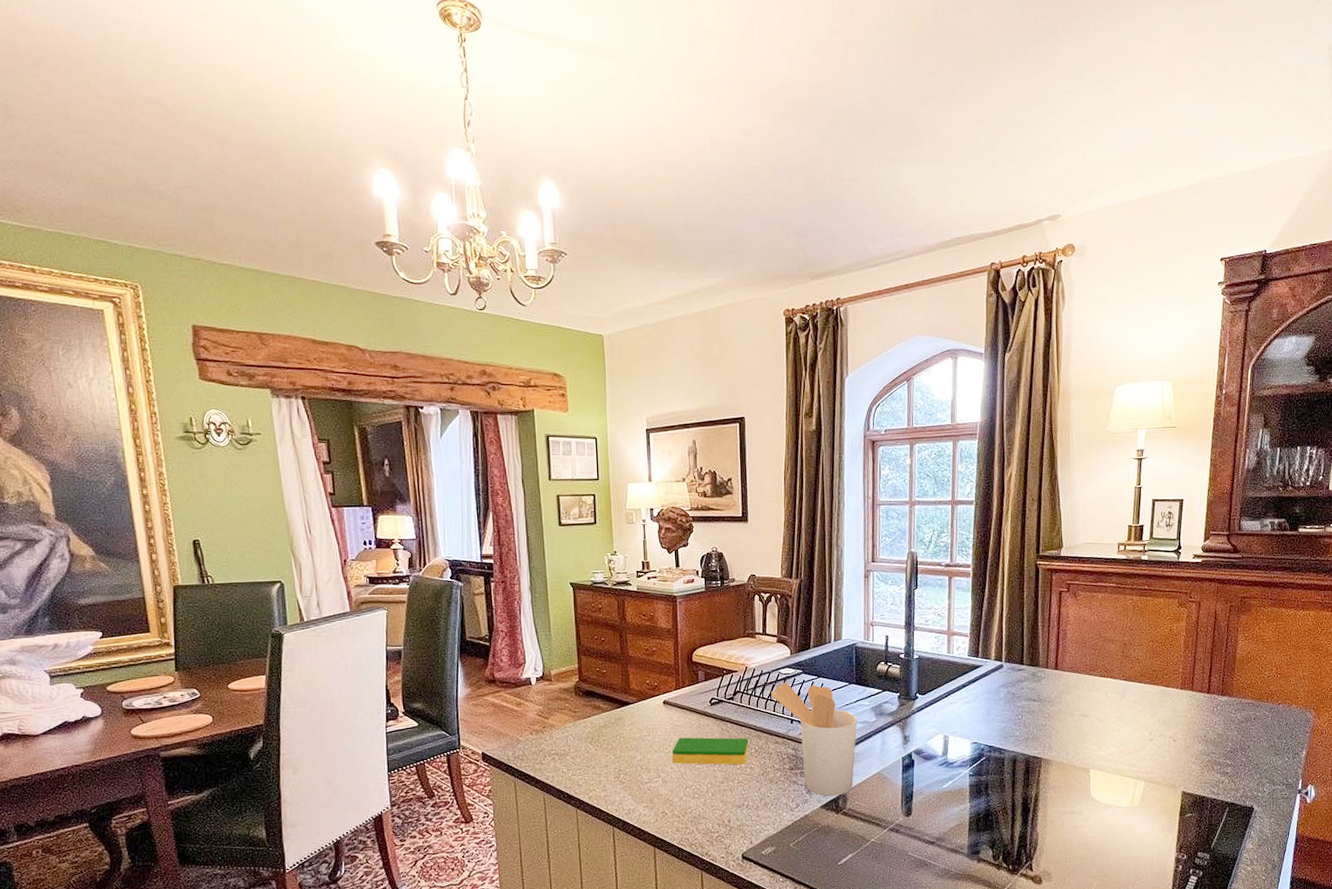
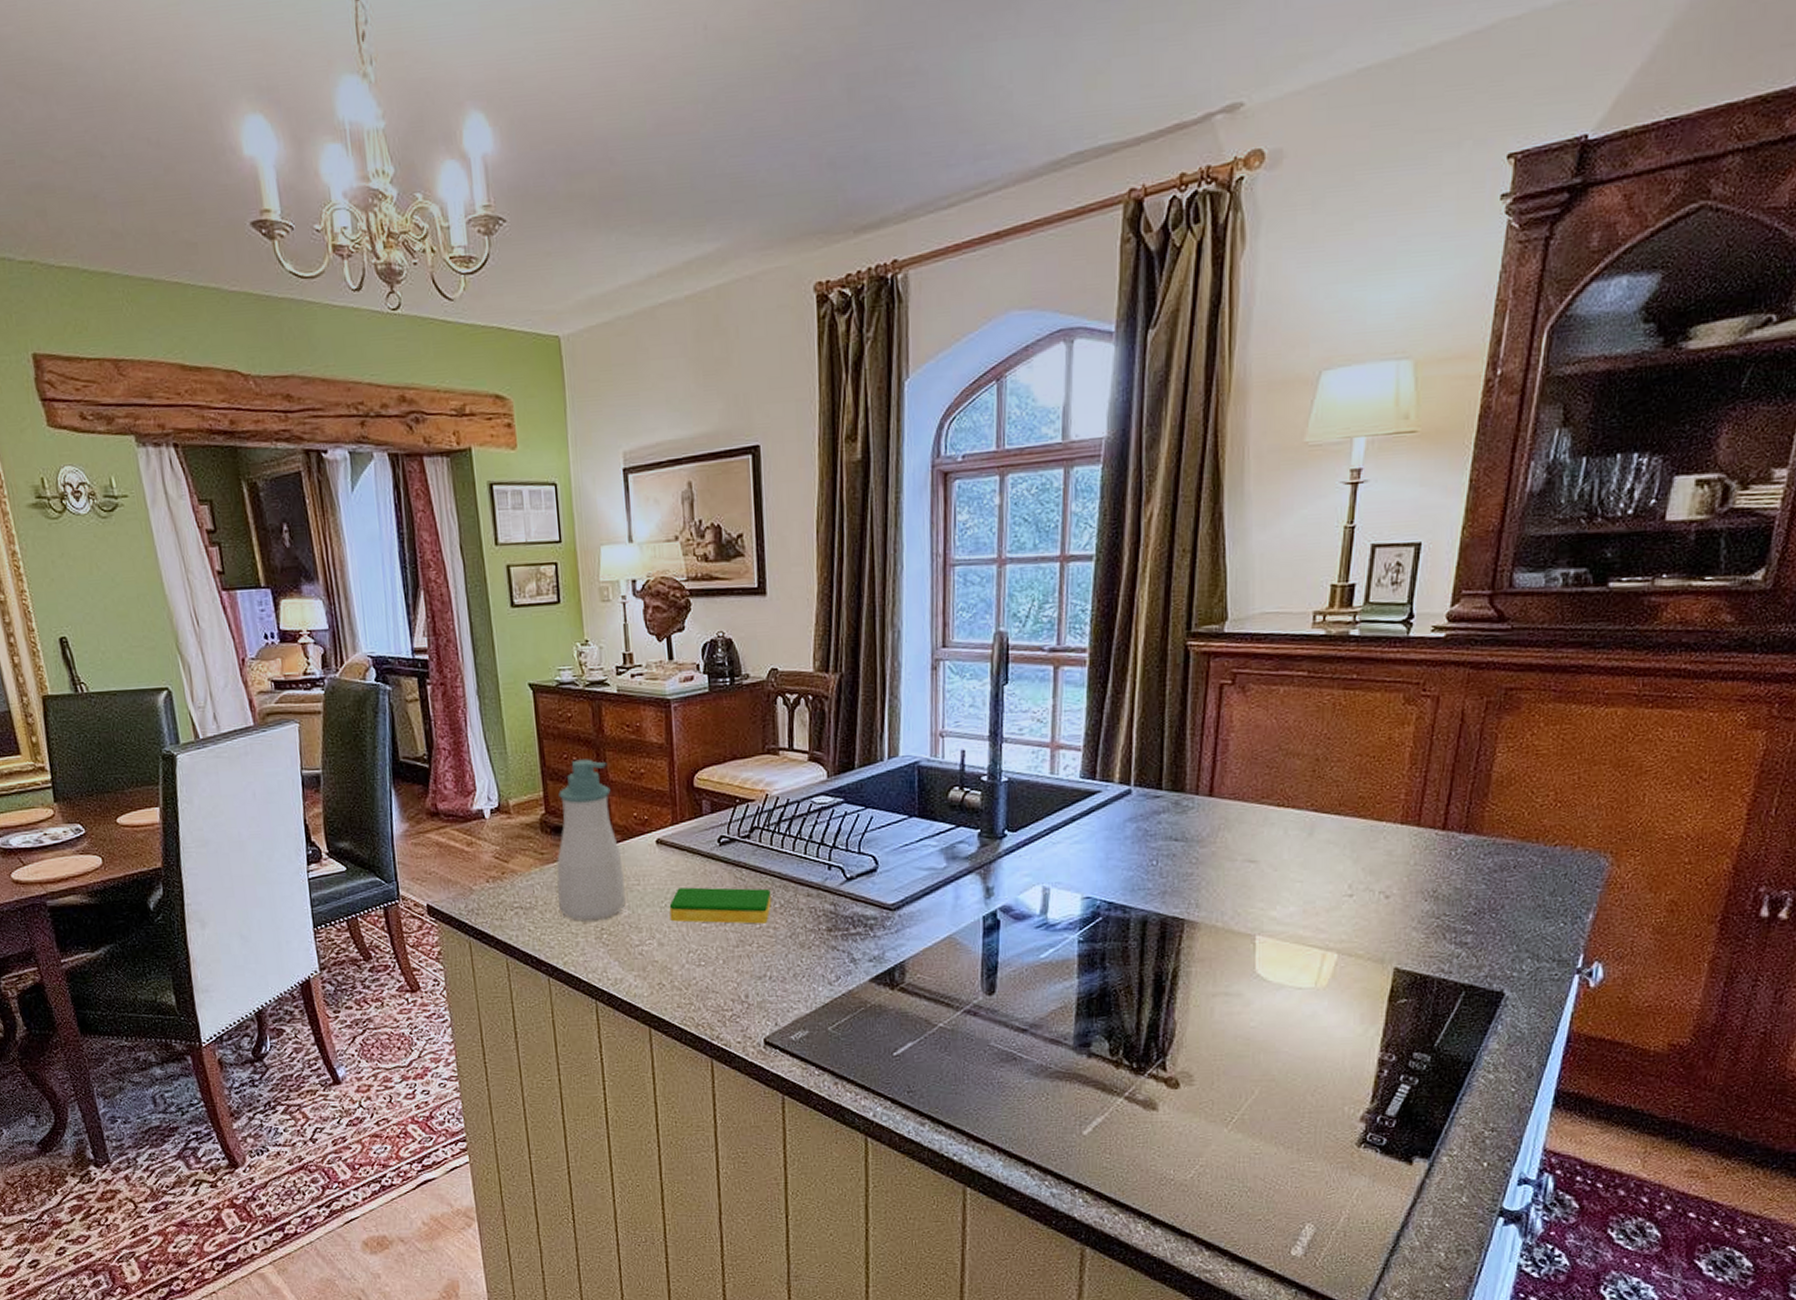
soap bottle: none [586,639,639,765] -> present [556,759,626,922]
utensil holder: present [771,683,857,796] -> none [801,815,921,967]

